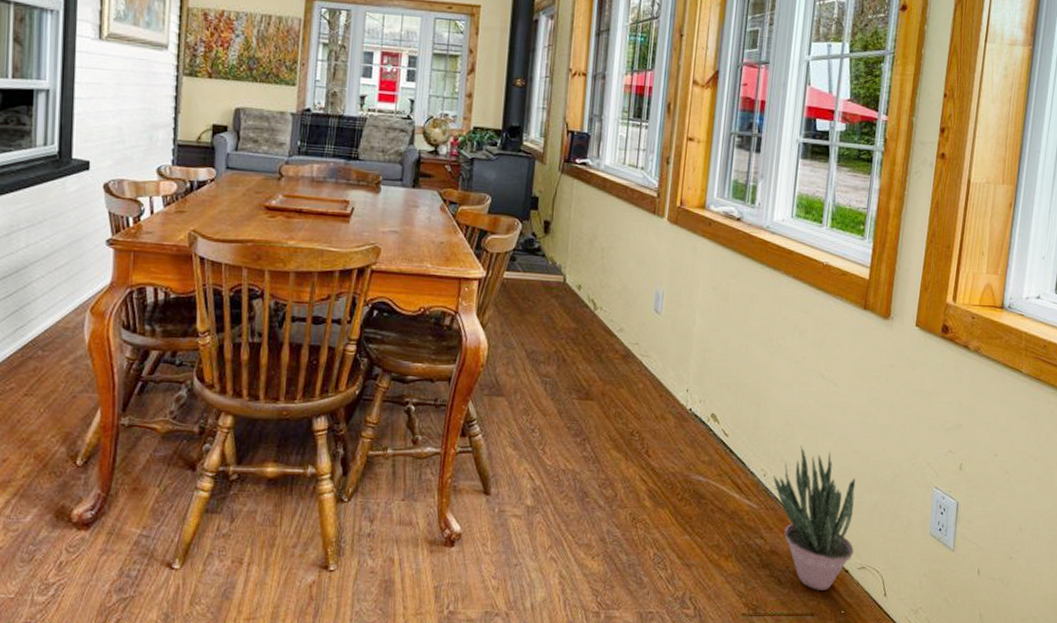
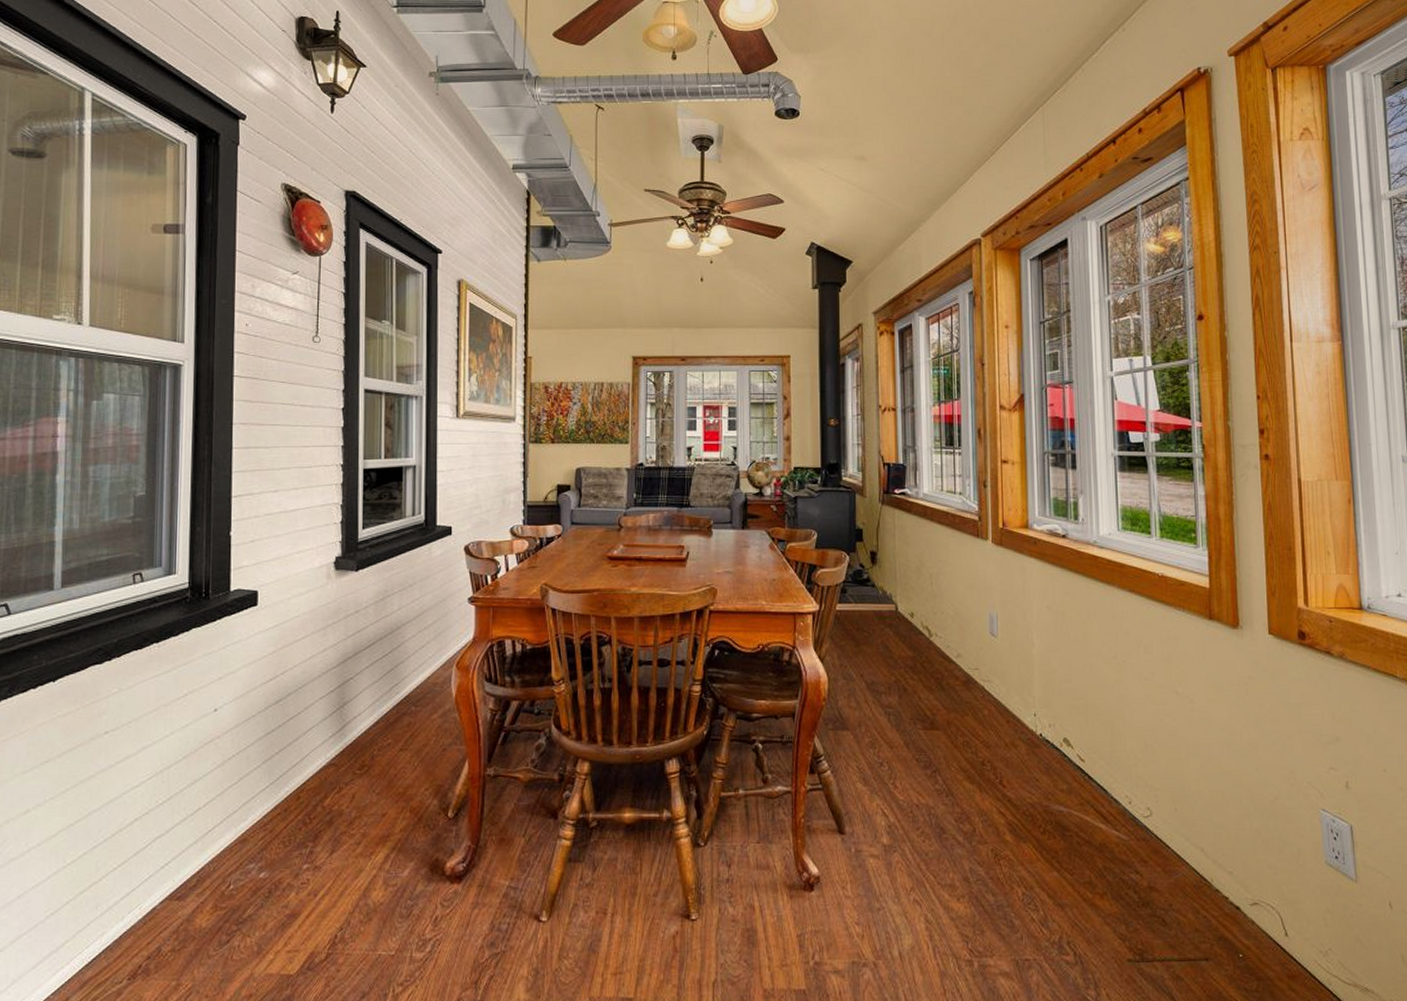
potted plant: present [773,446,856,590] -> none [1139,768,1242,931]

